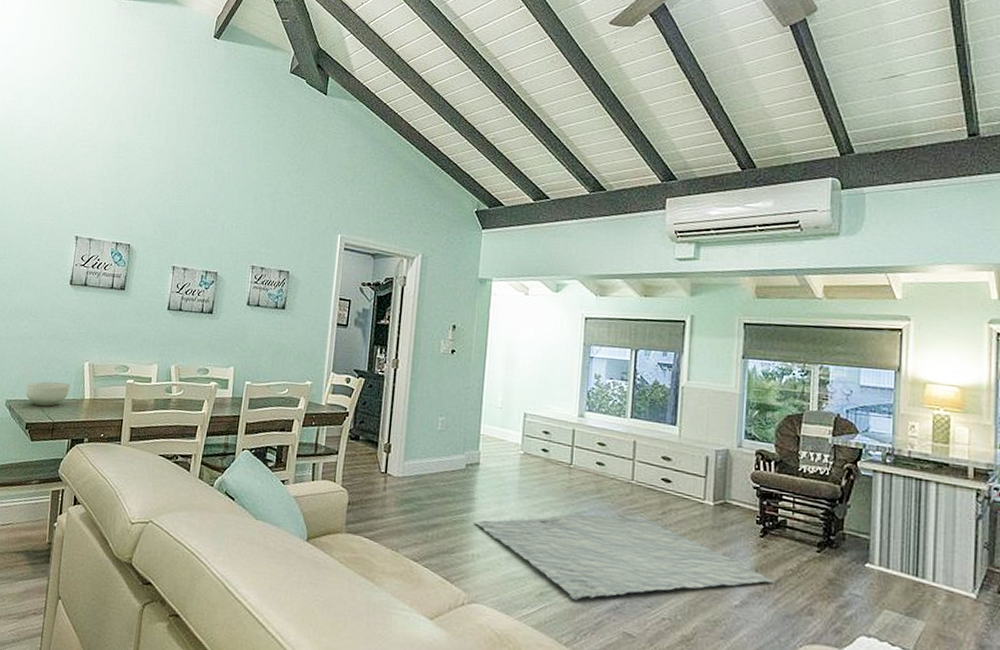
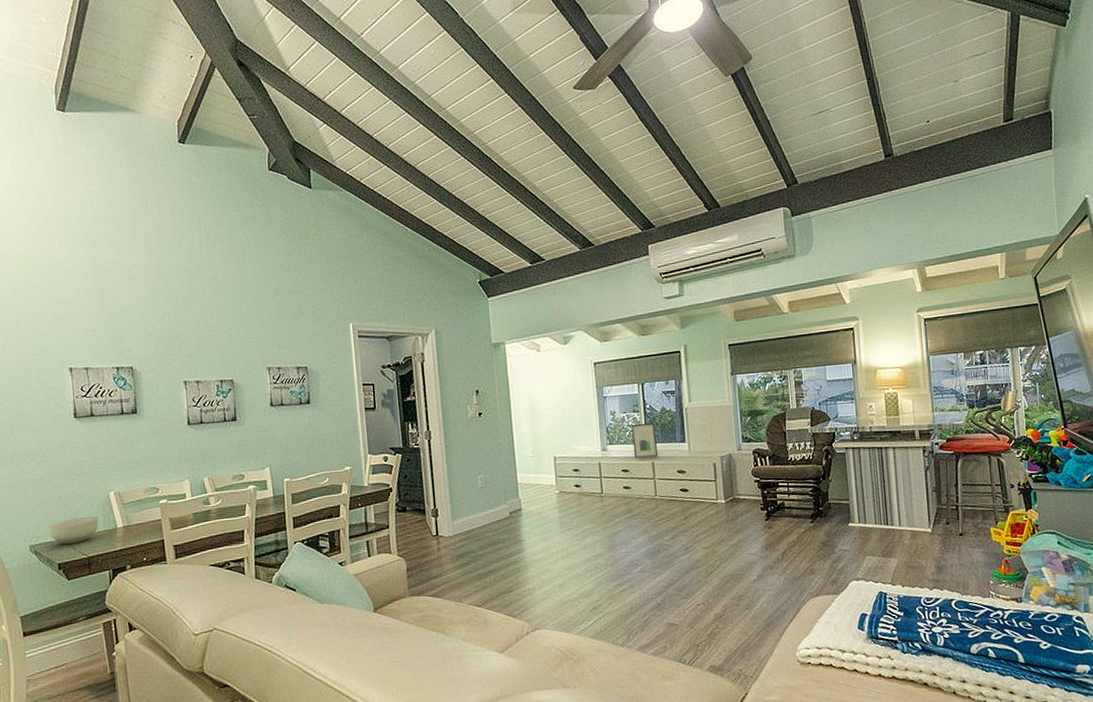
area rug: present [474,514,773,601] -> none [525,524,781,607]
picture frame: none [614,394,644,436] -> present [631,423,659,459]

